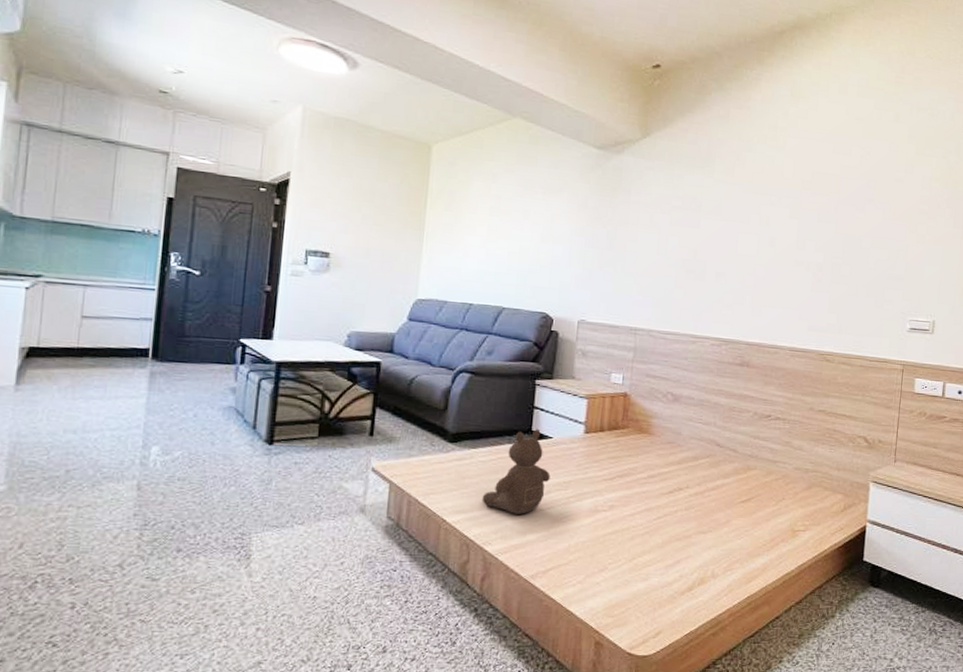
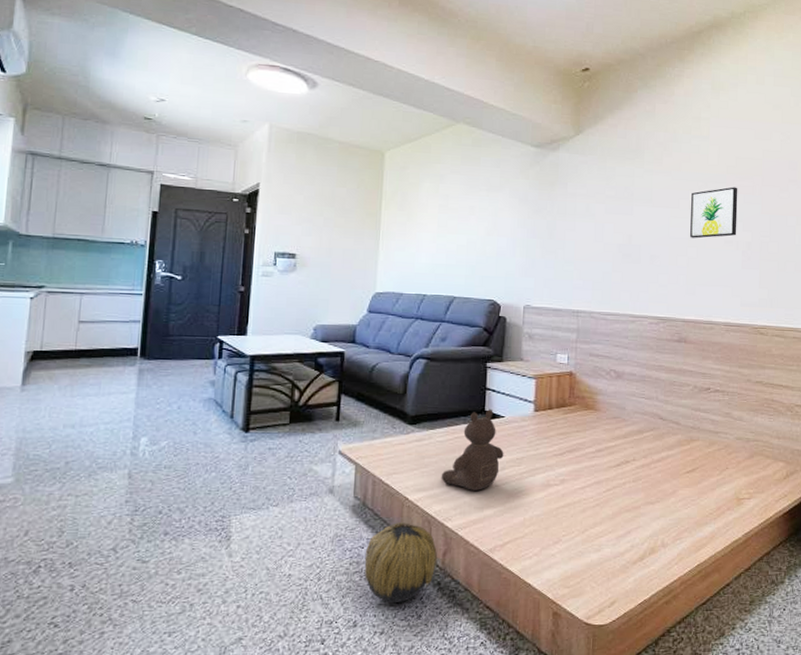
decorative ball: none [396,545,476,629] -> present [364,523,438,604]
wall art: none [759,203,813,257] -> present [690,187,738,239]

